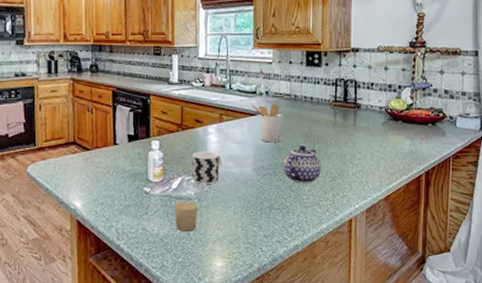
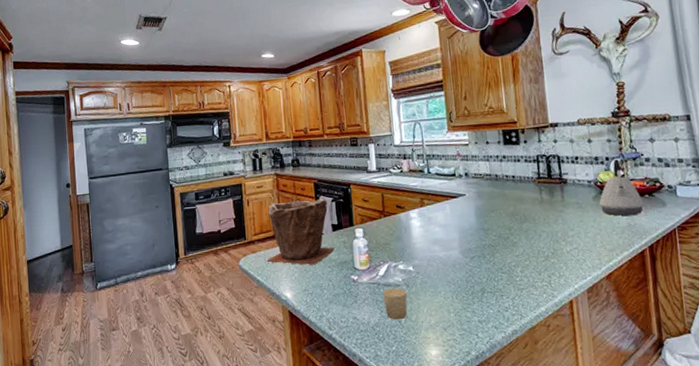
plant pot: none [57,108,129,175] -> present [266,198,335,265]
cup: present [192,151,221,184] -> none [396,236,427,270]
utensil holder: present [252,104,282,143] -> none [452,184,486,225]
teapot: present [283,145,321,184] -> none [490,225,533,265]
kettle: none [387,88,427,143] -> present [599,159,645,216]

